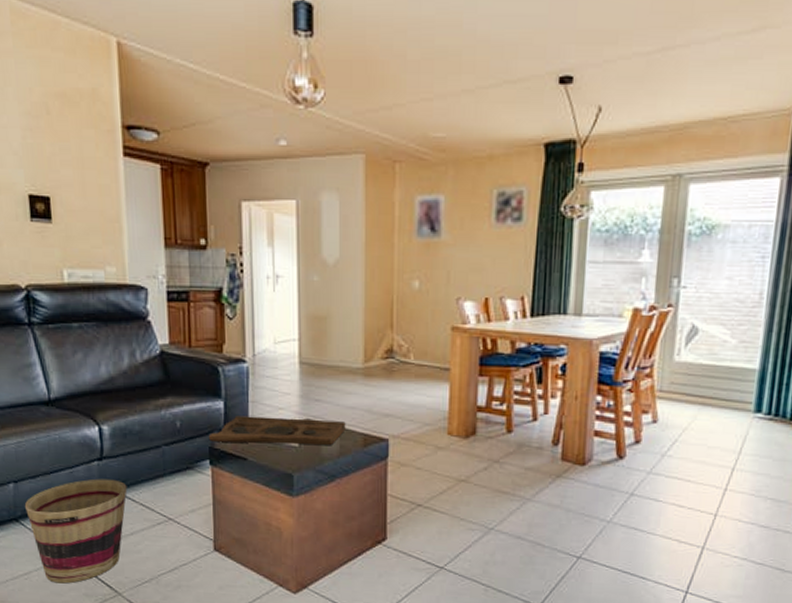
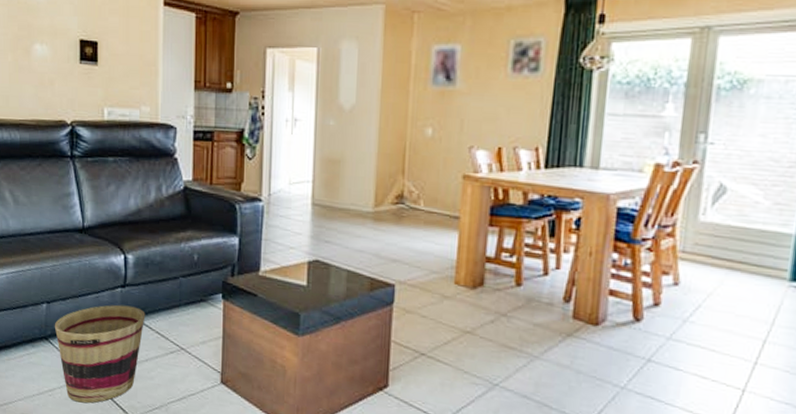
decorative tray: present [208,416,346,445] -> none [222,252,354,287]

